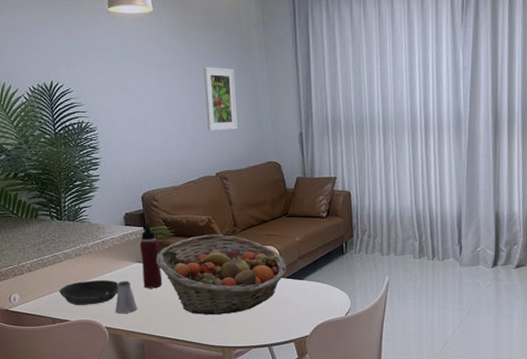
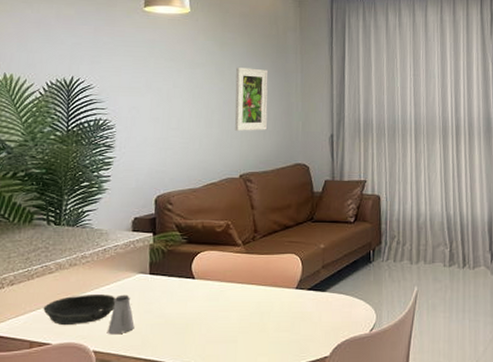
water bottle: present [139,222,163,288] -> none [145,228,169,304]
fruit basket: present [156,234,287,314] -> none [163,241,308,334]

